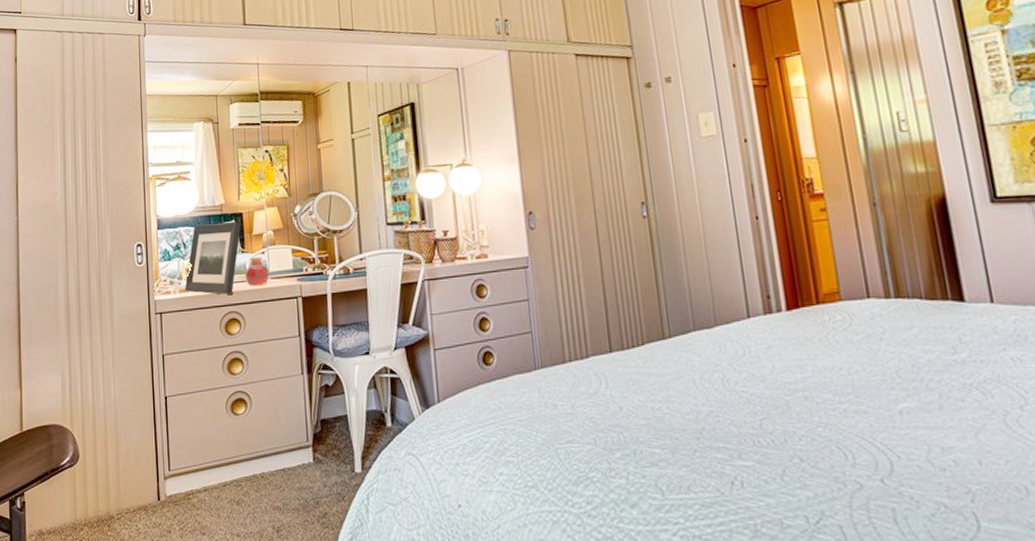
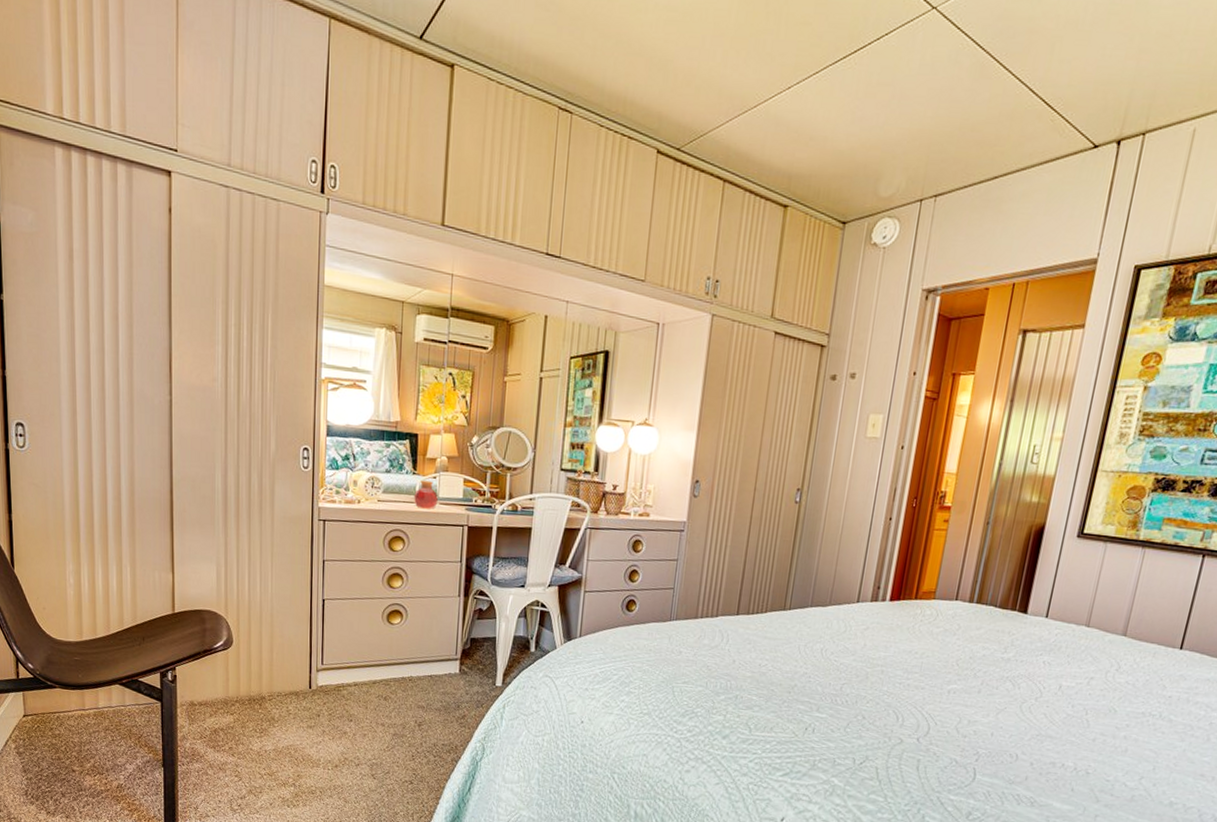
picture frame: present [184,221,241,295] -> none [350,438,416,513]

